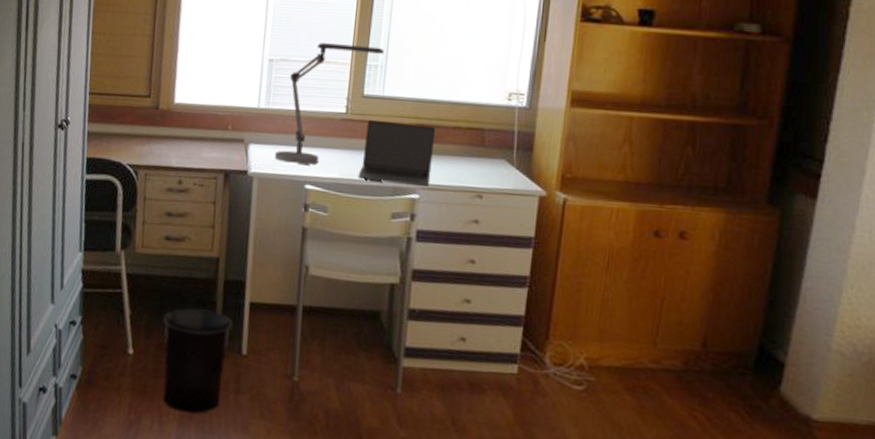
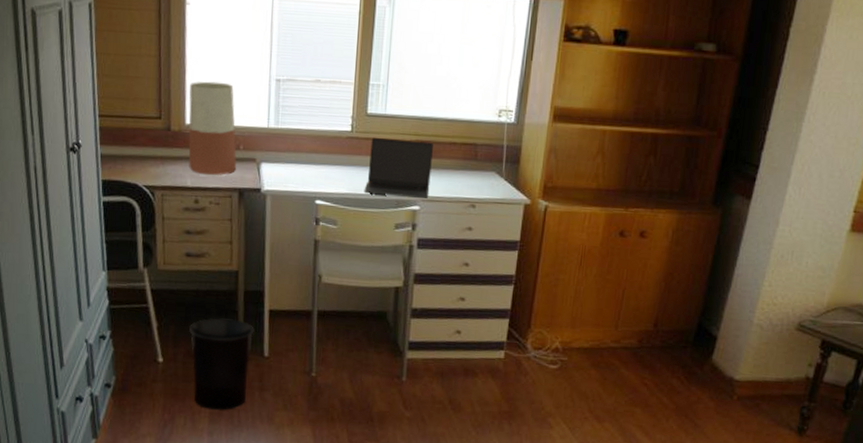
vase: none [174,60,225,156] -> present [188,81,237,176]
desk lamp: present [274,43,384,165] -> none [285,63,385,182]

